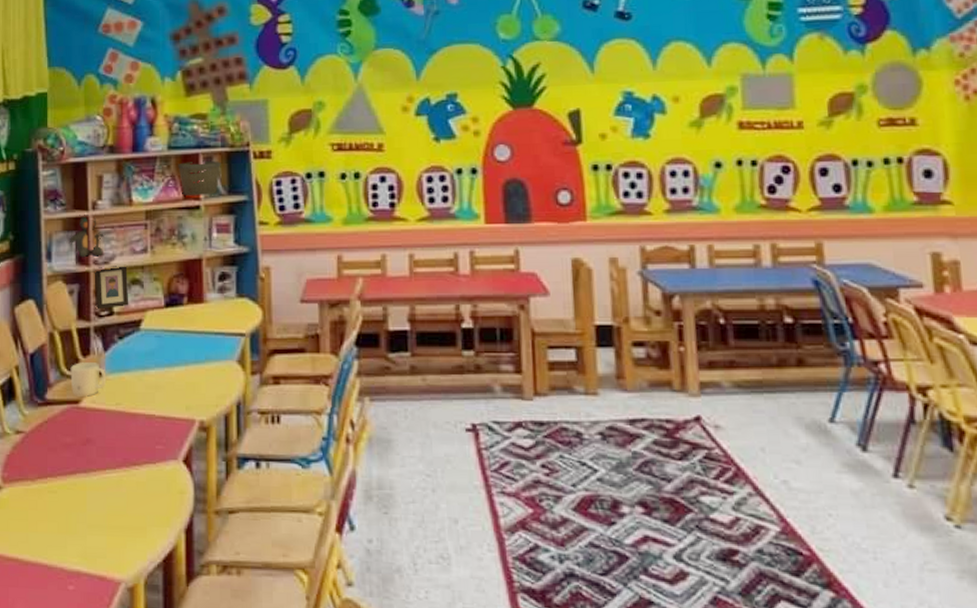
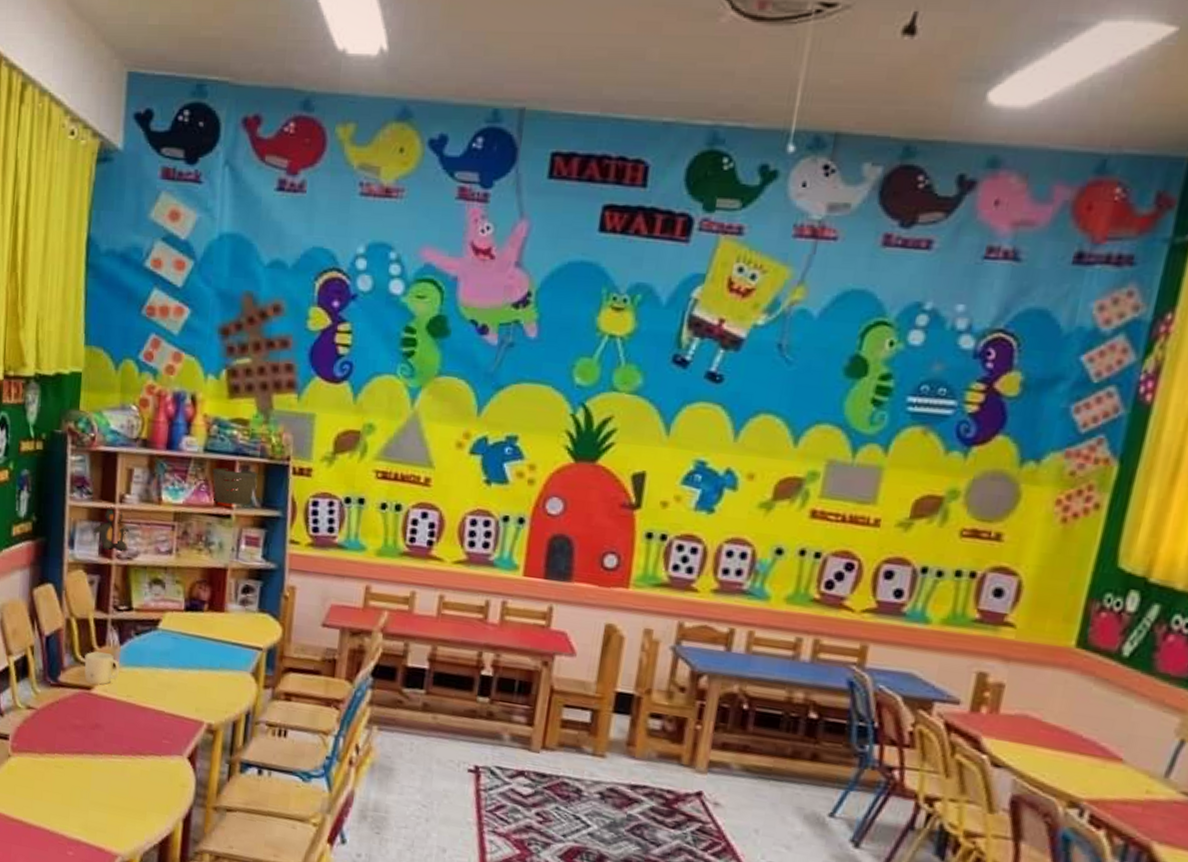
picture frame: present [95,264,129,310] -> none [116,562,150,605]

